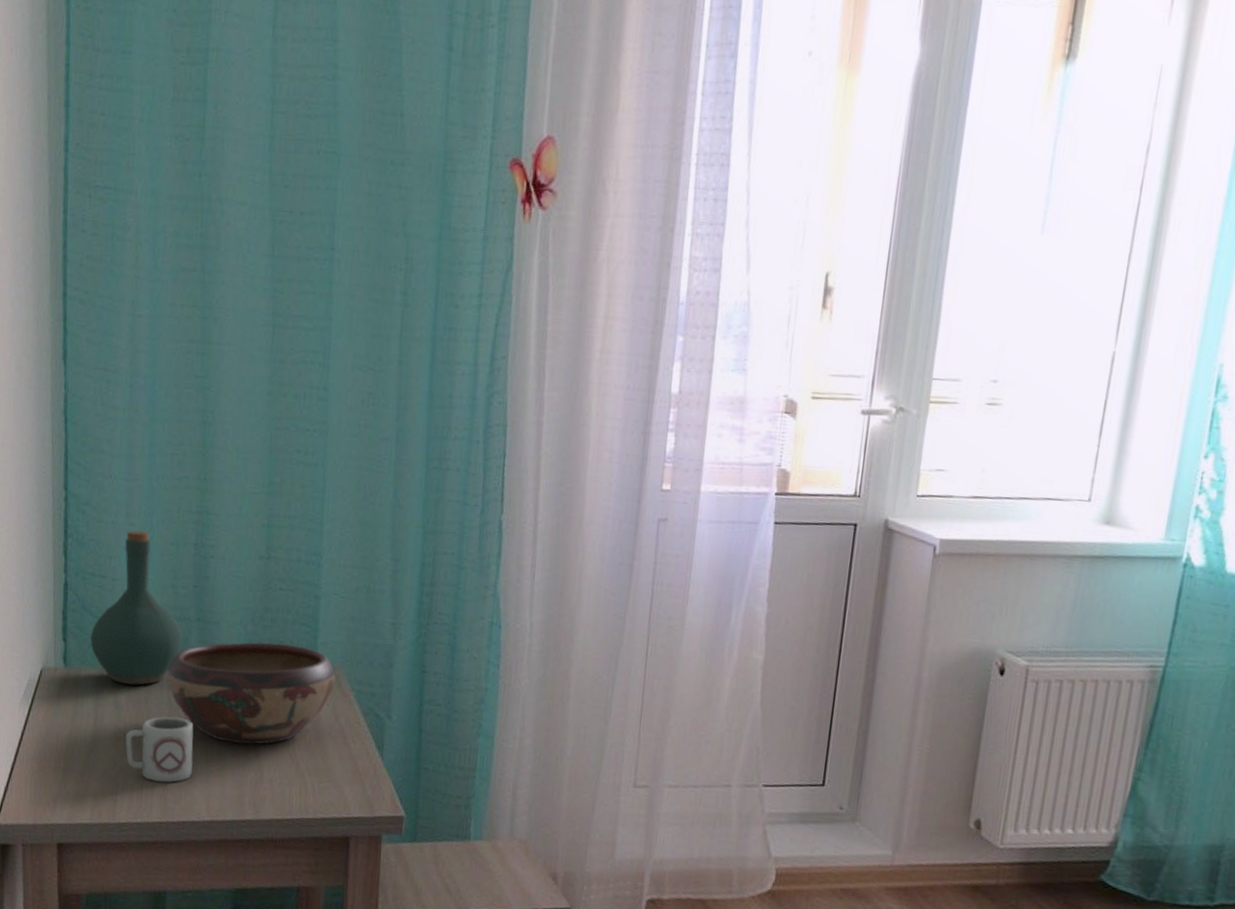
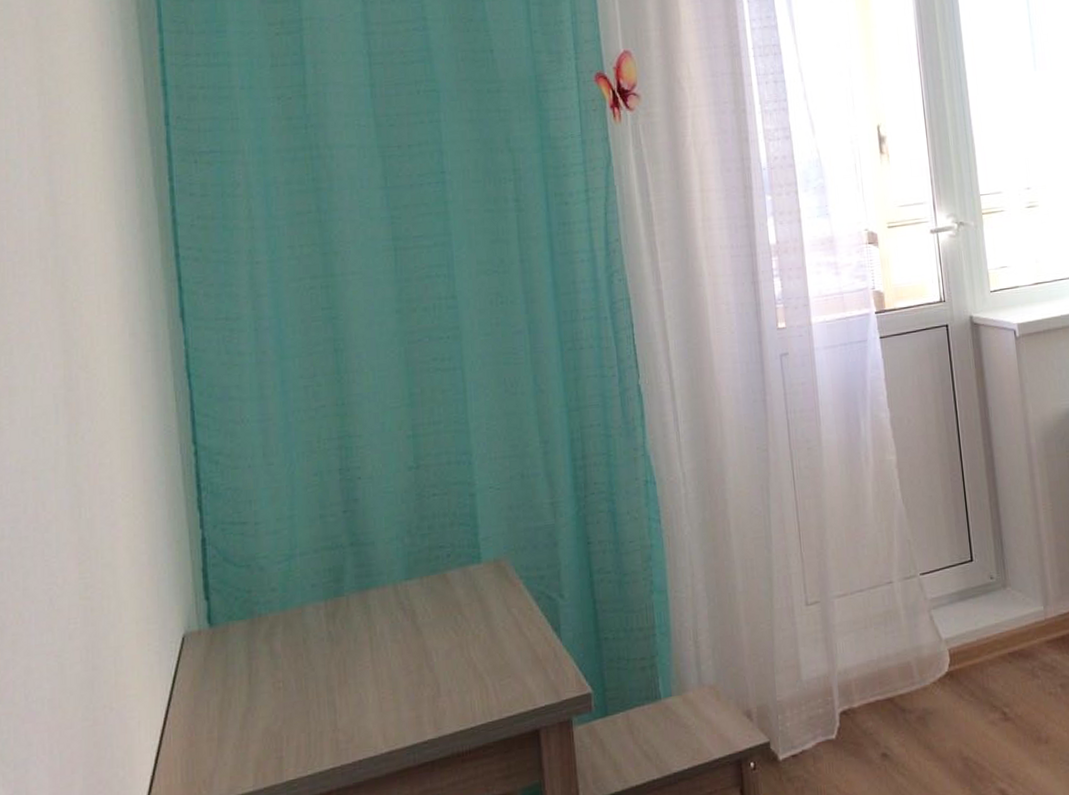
bottle: present [90,530,183,685] -> none [236,468,338,630]
cup: present [125,716,194,783] -> none [285,649,363,726]
decorative bowl: present [167,642,336,745] -> none [324,546,503,664]

